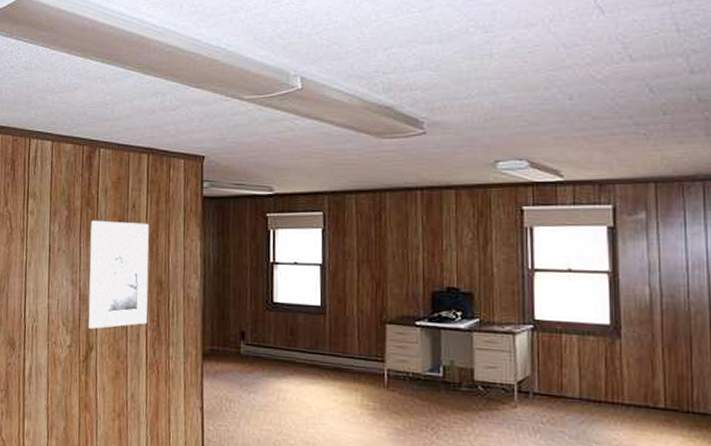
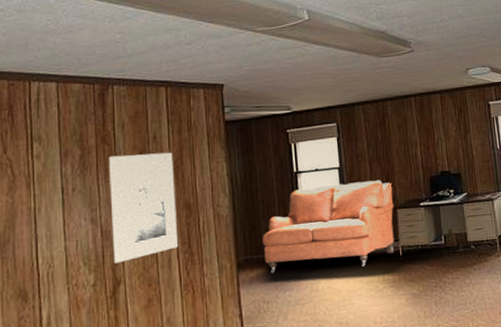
sofa: none [230,282,383,384] -> present [262,180,394,273]

